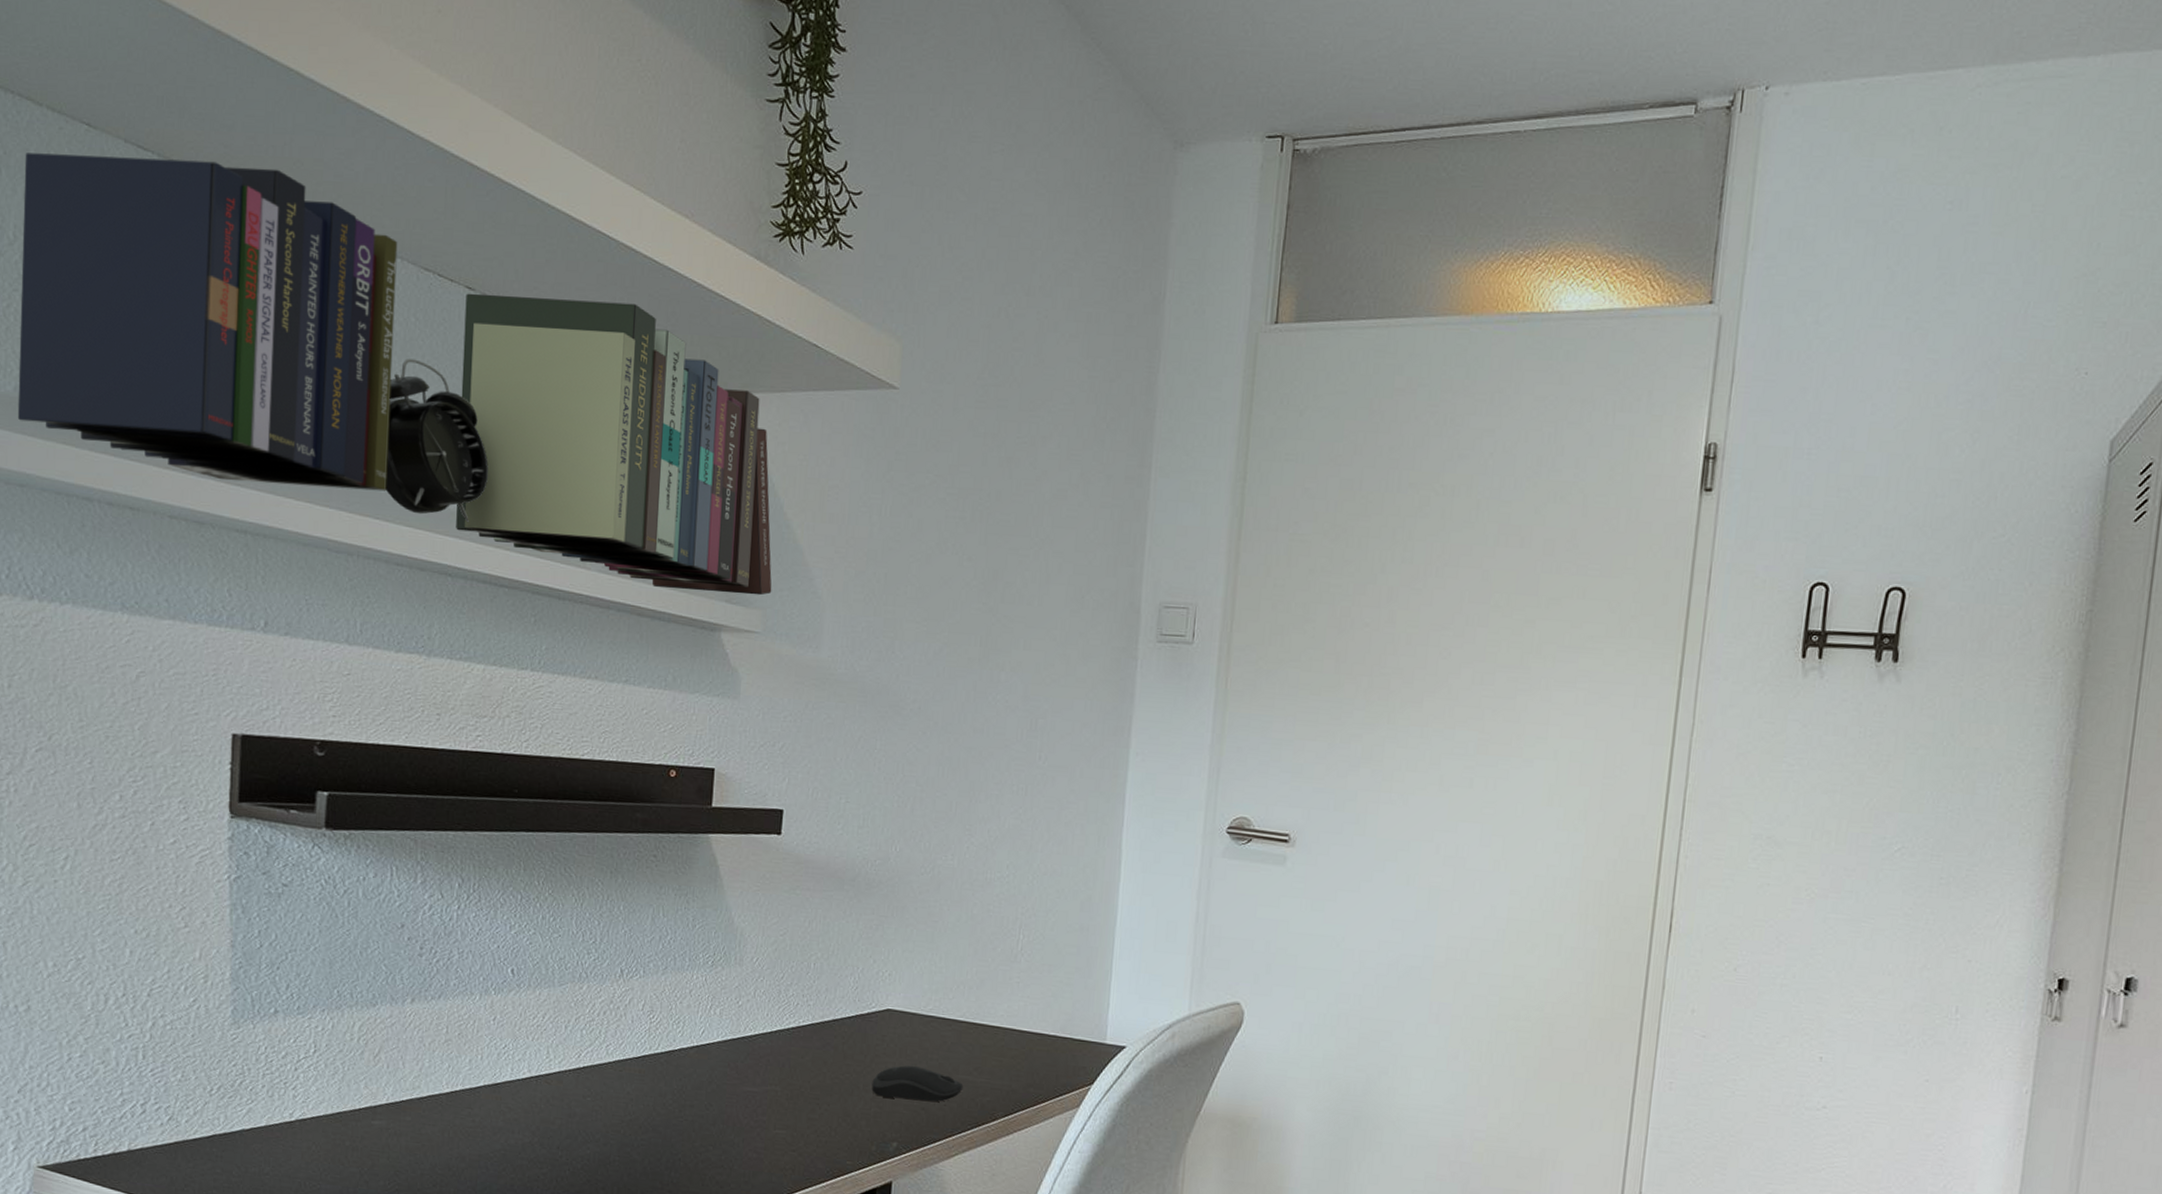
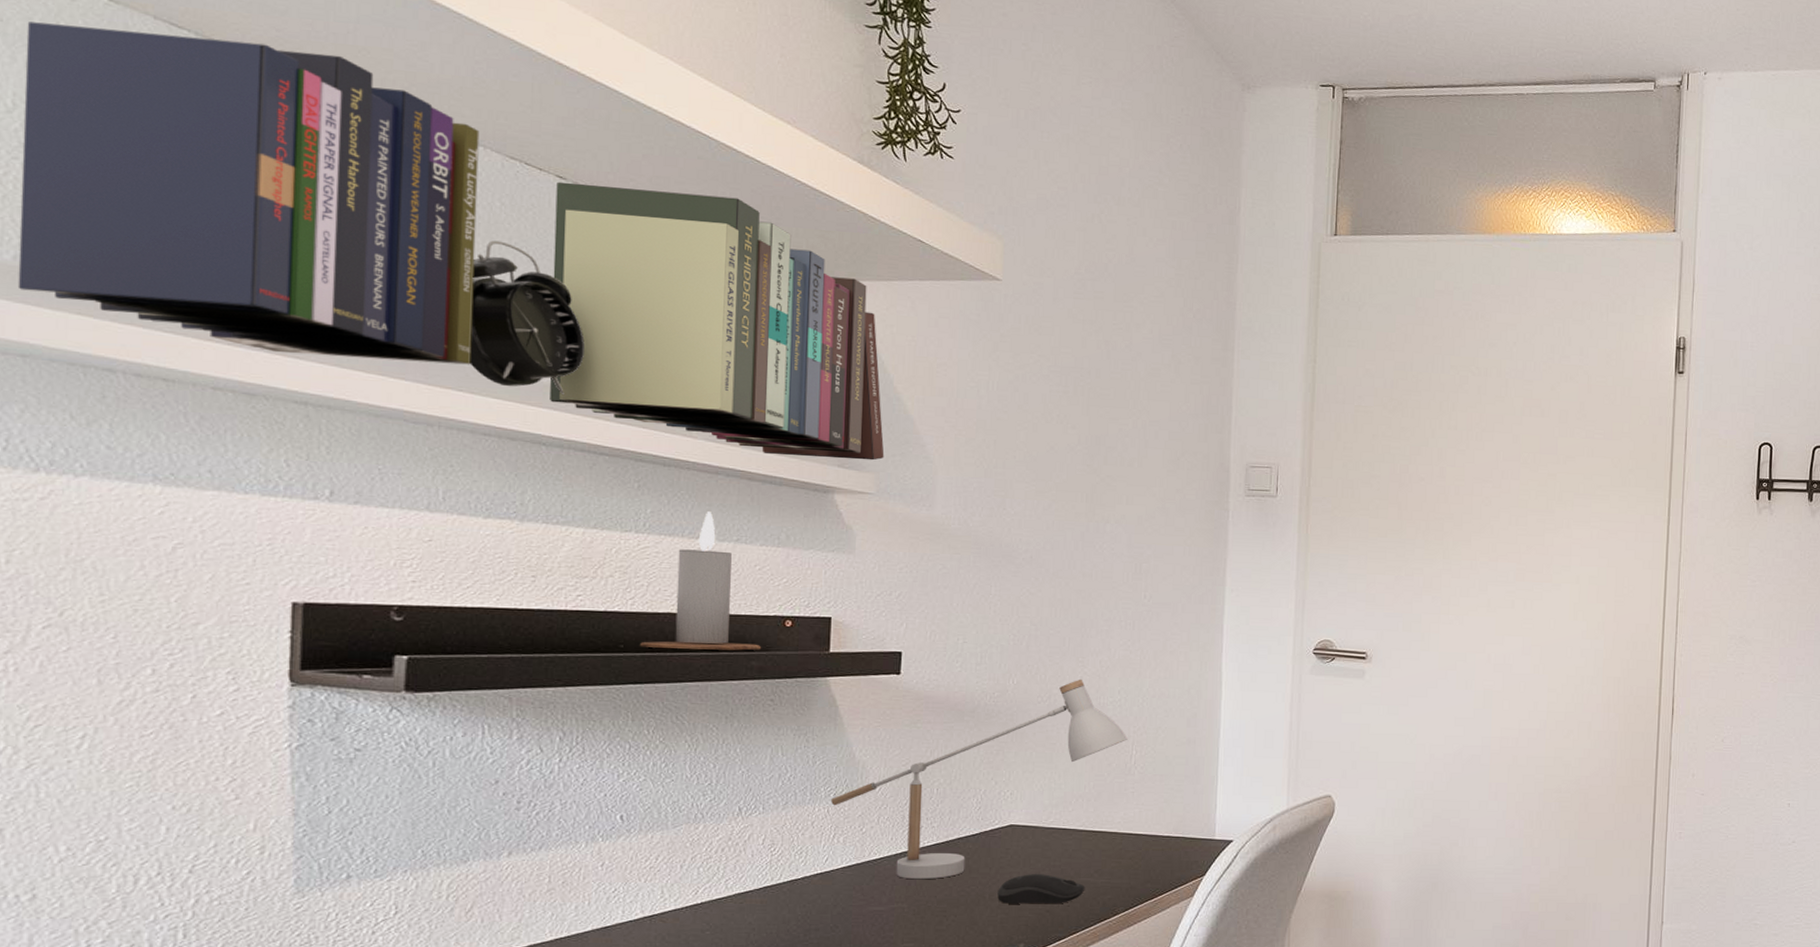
candle: none [533,649,647,801] -> present [640,511,762,651]
desk lamp: none [709,849,1015,1063] -> present [831,679,1128,880]

